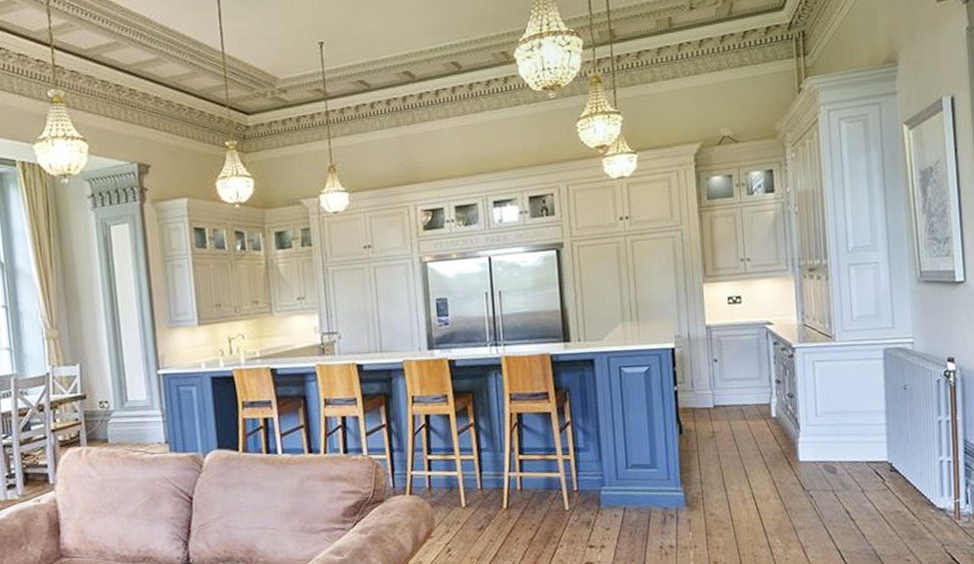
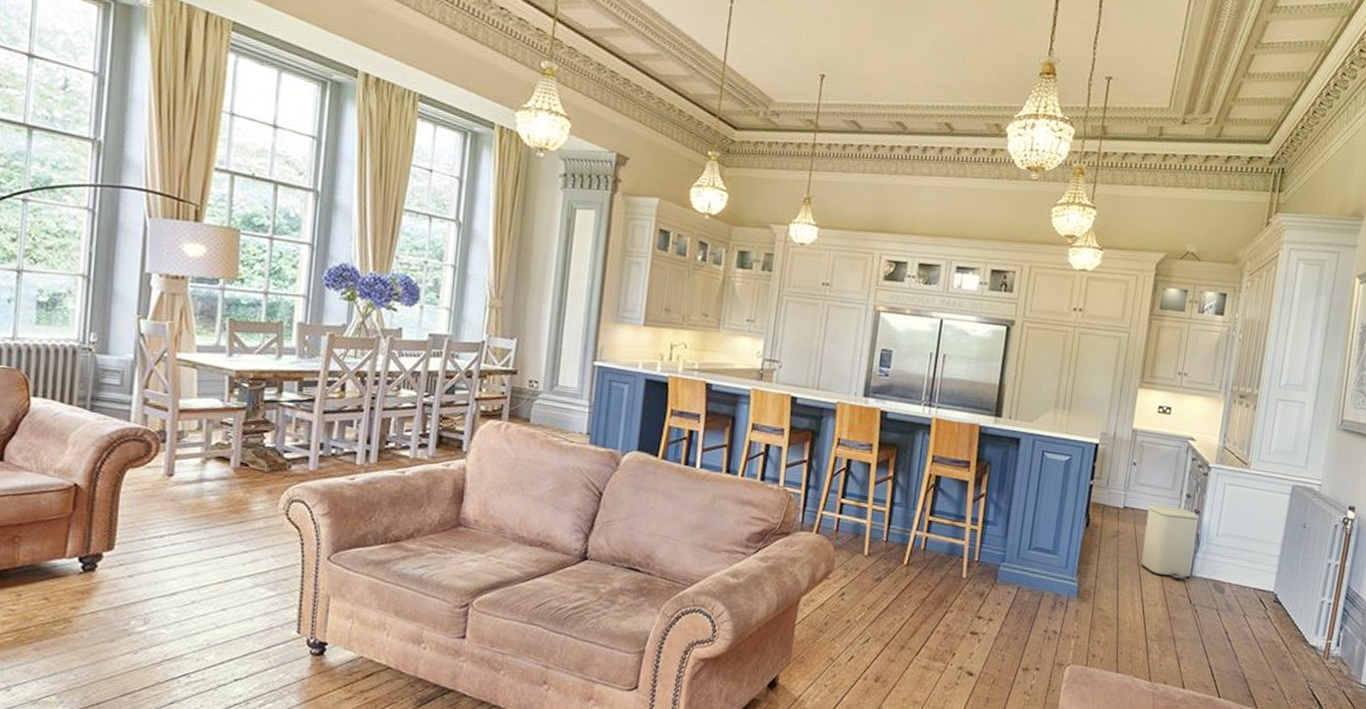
pedal bin: none [739,394,798,469] -> present [1140,504,1199,579]

